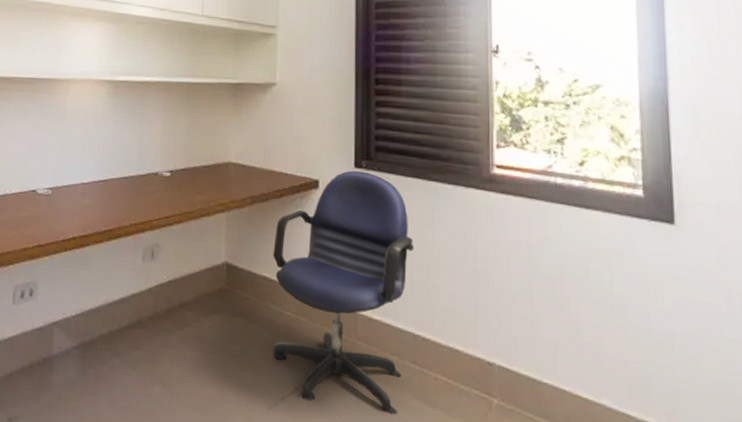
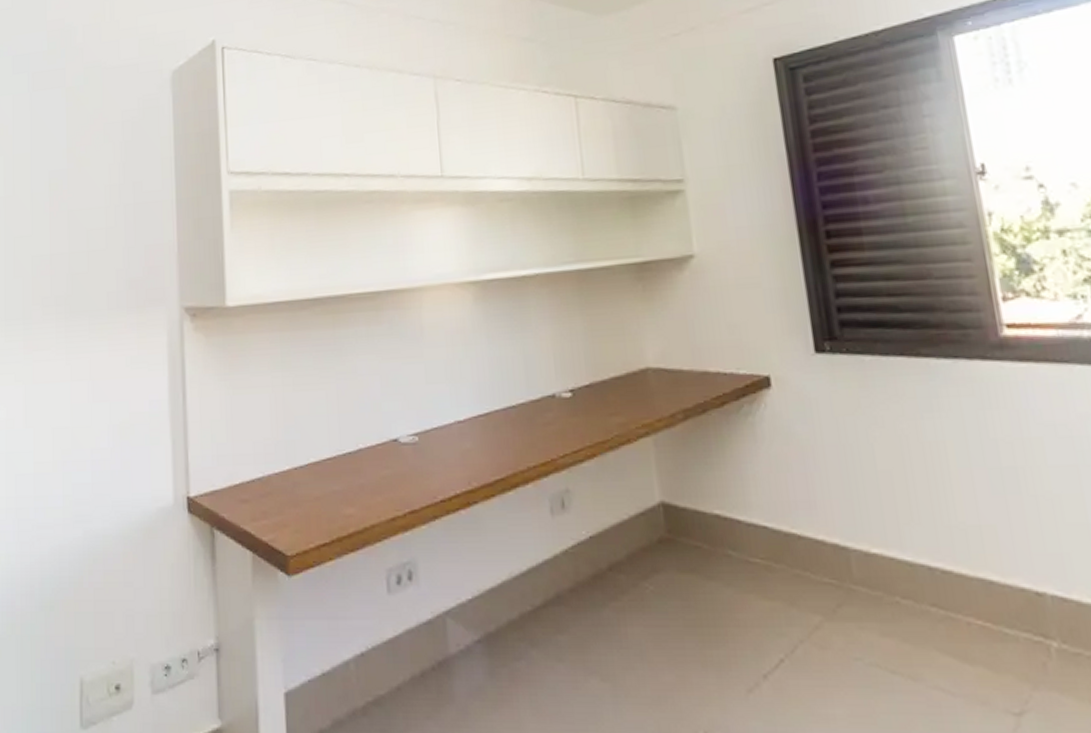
office chair: present [273,170,415,415] -> none [722,356,923,680]

